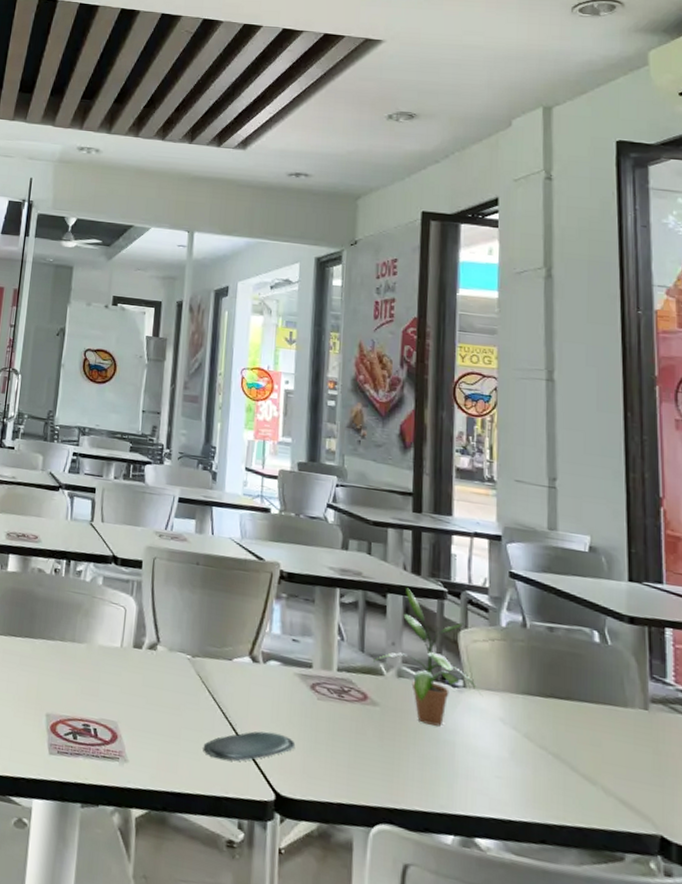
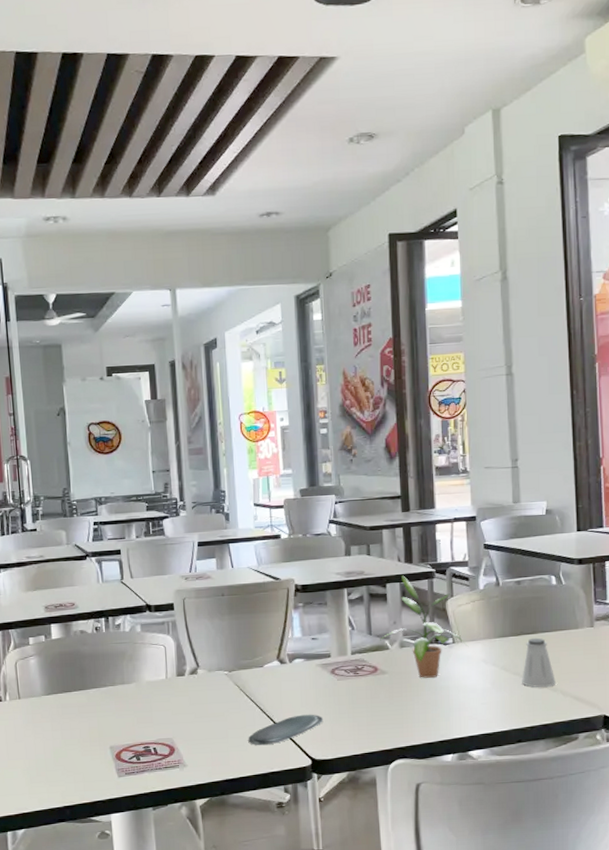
saltshaker: none [550,704,595,777] -> present [522,637,556,687]

